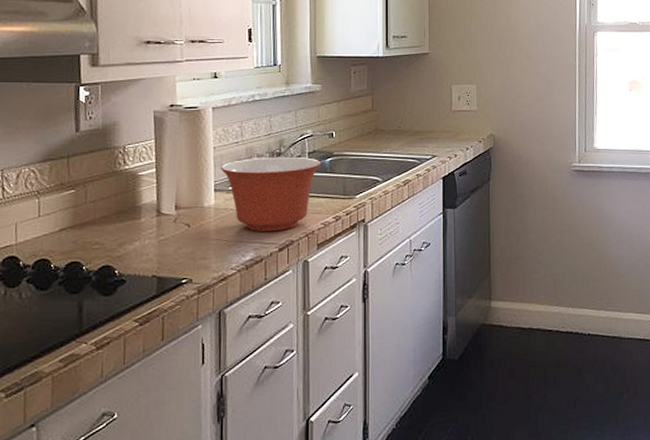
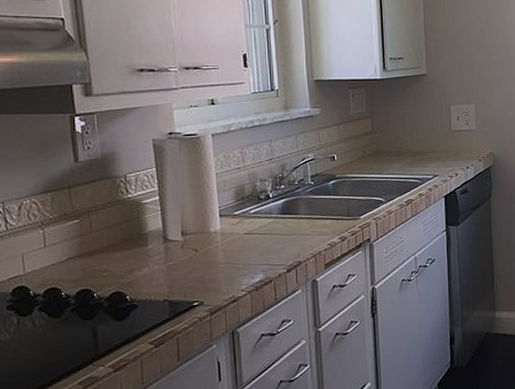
mixing bowl: present [220,156,322,232] -> none [223,180,325,254]

